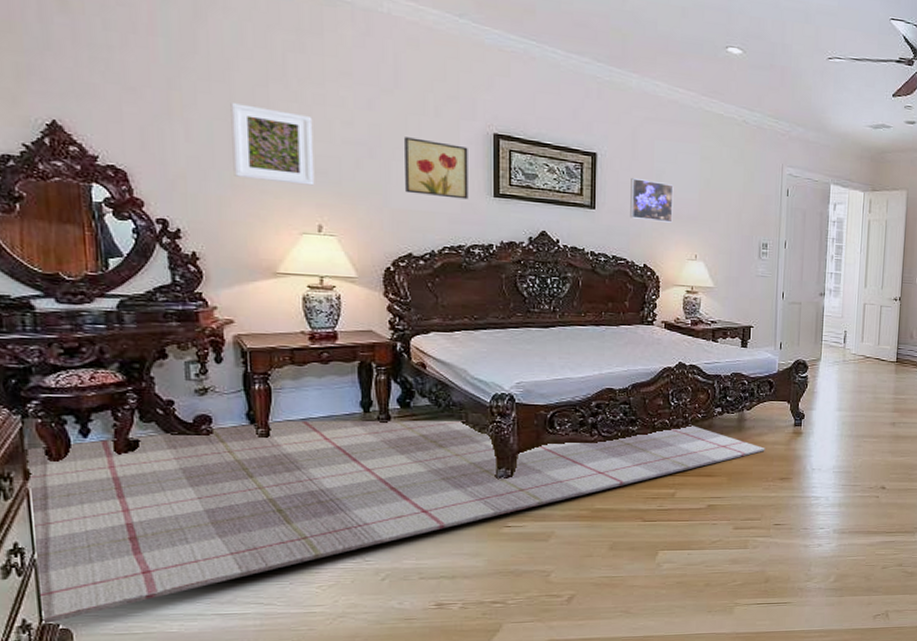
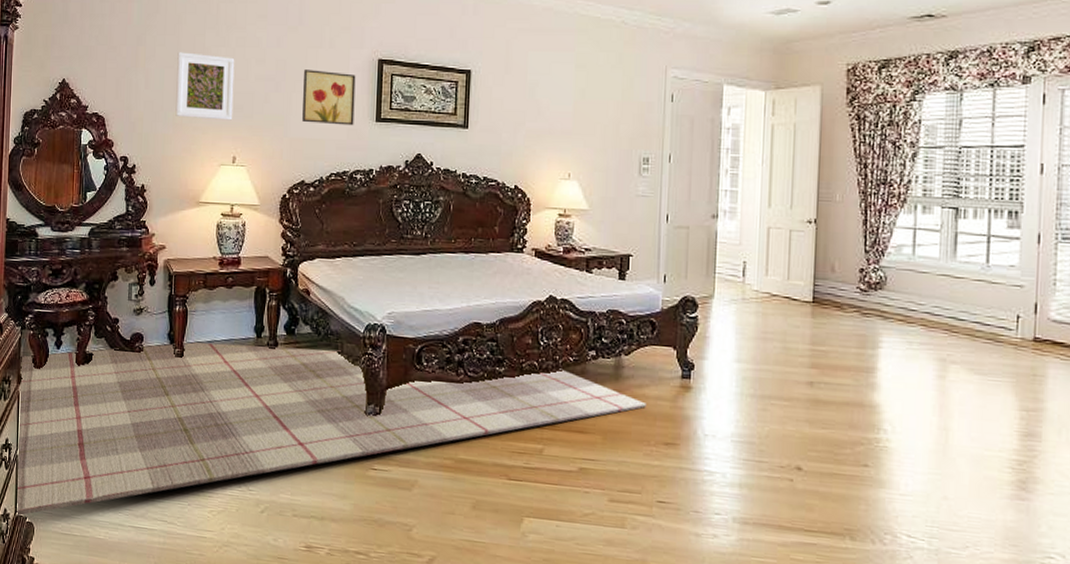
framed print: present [630,178,674,223] -> none [502,94,547,139]

